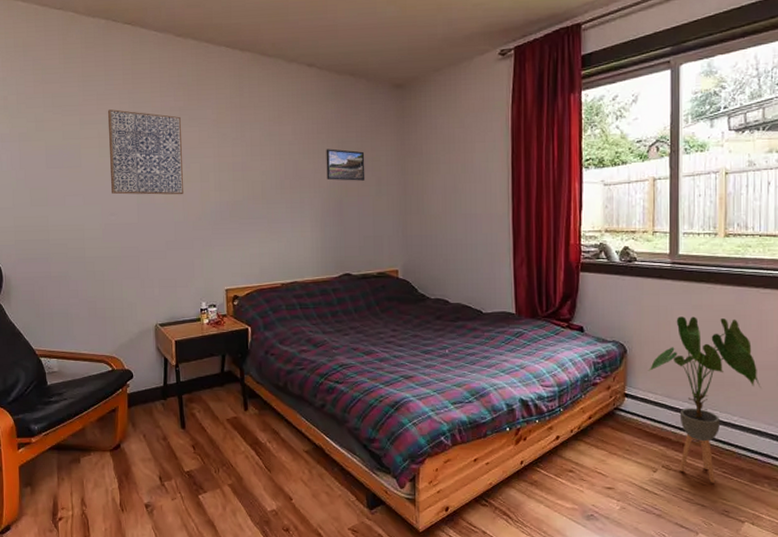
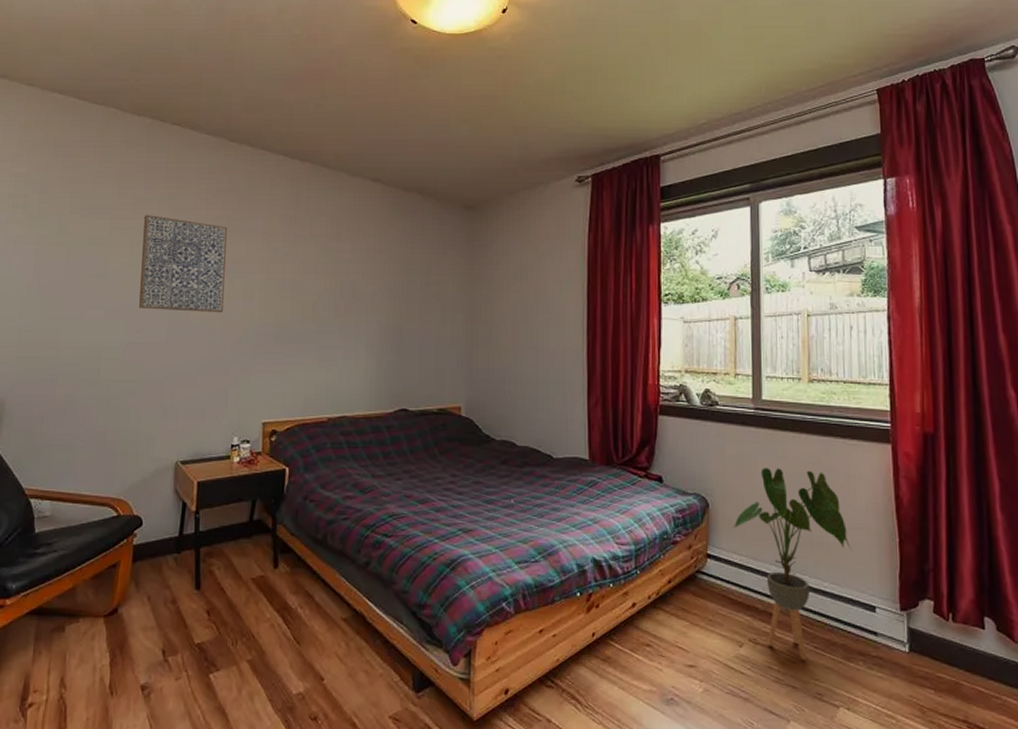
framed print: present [326,149,365,181] -> none [386,270,430,306]

